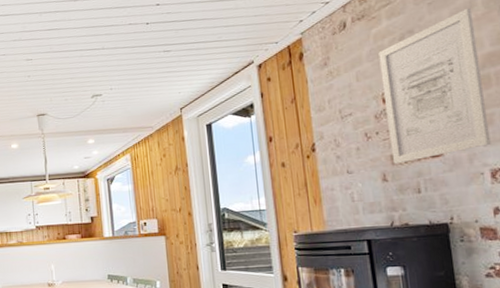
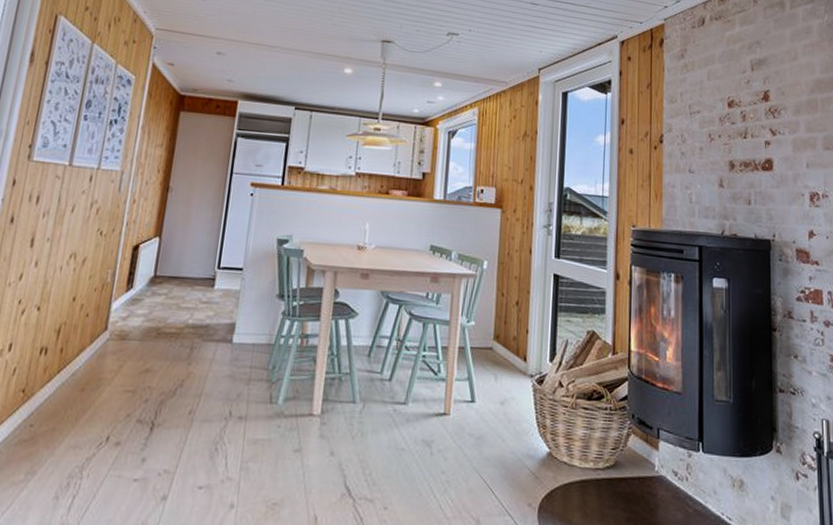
wall art: present [378,7,491,164] -> none [729,32,812,172]

